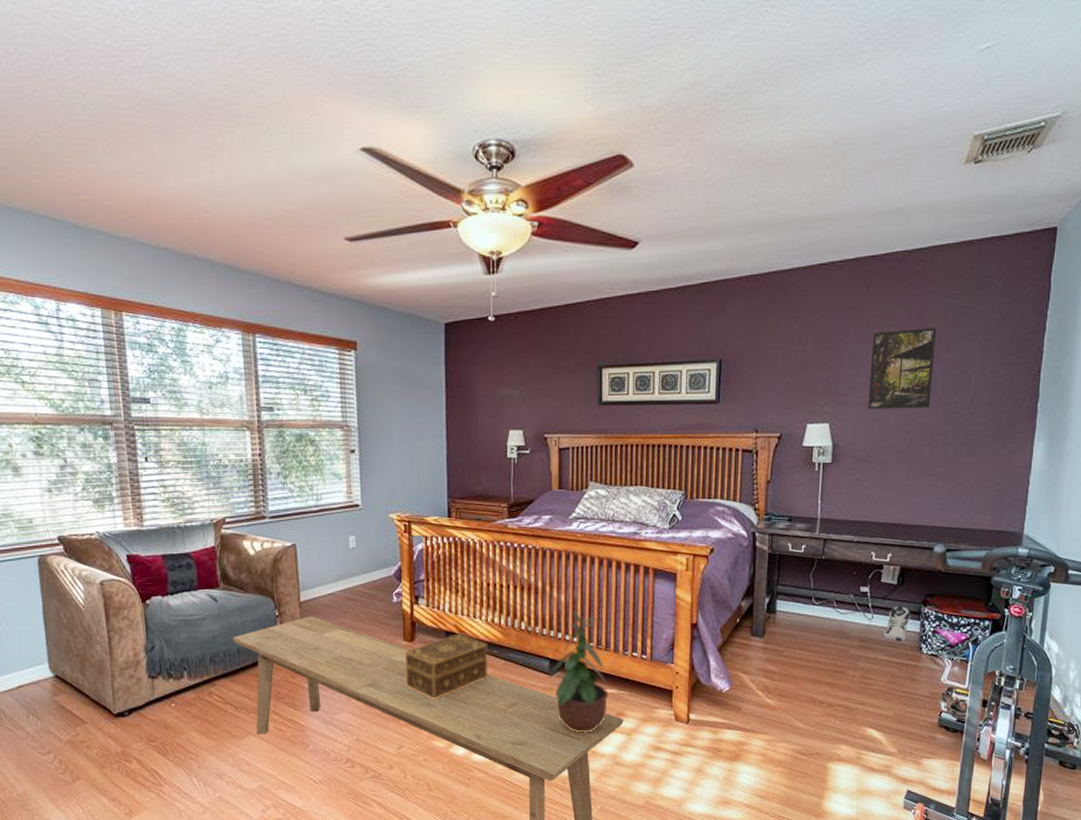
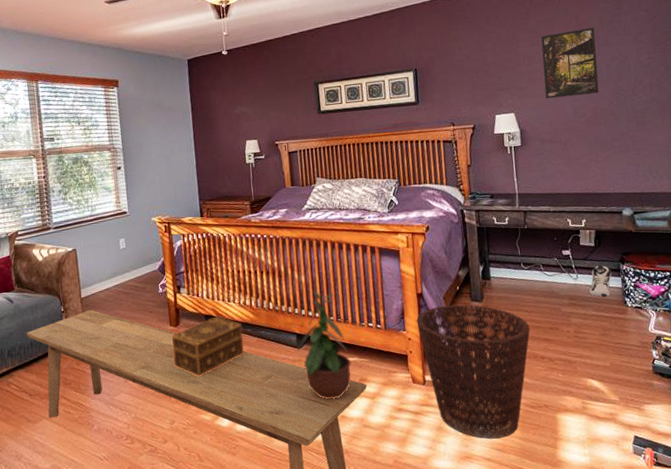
basket: none [687,638,813,785] -> present [416,304,531,439]

